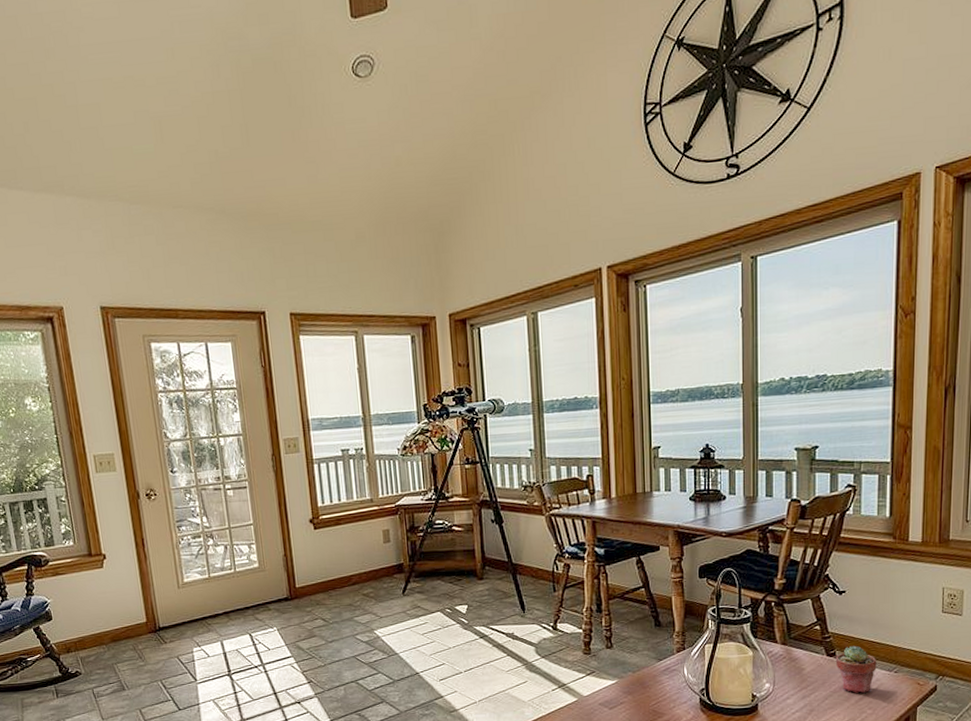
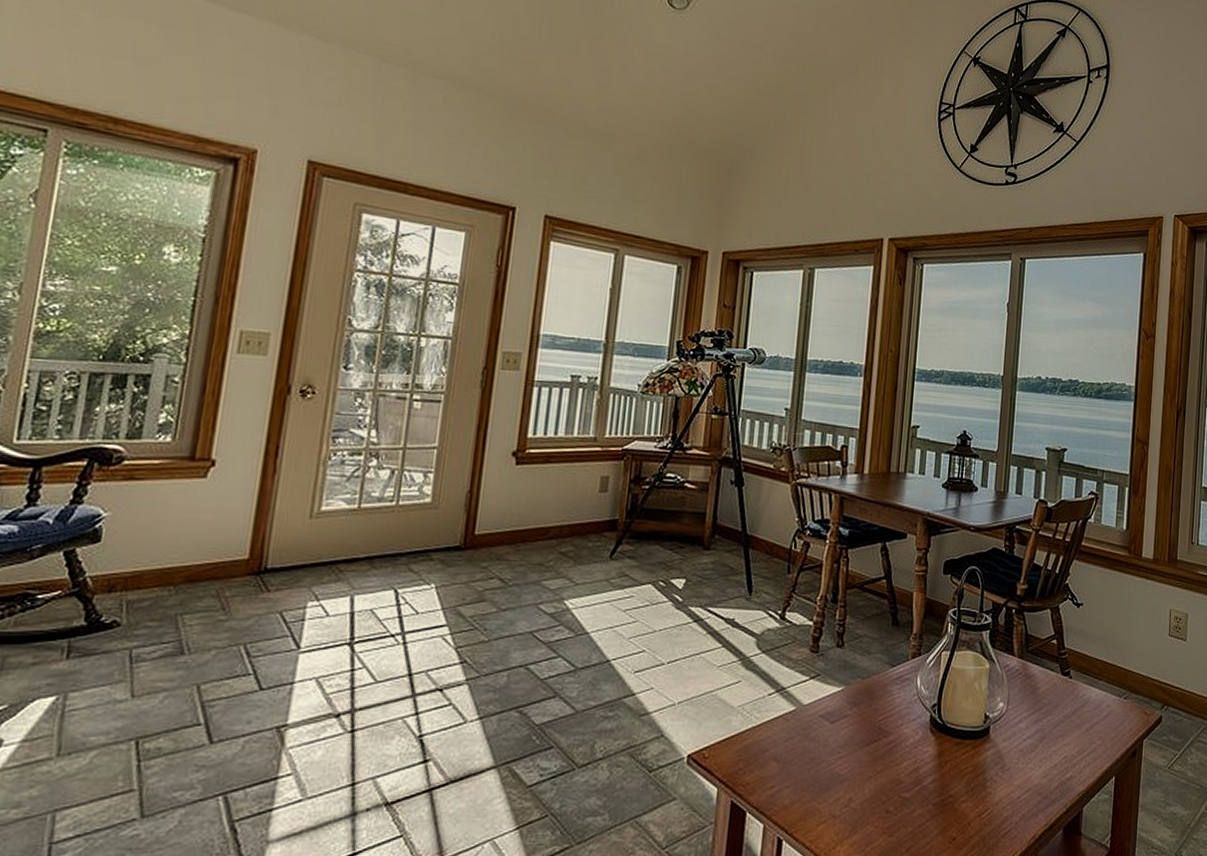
potted succulent: present [835,645,877,693] -> none [1069,665,1108,720]

